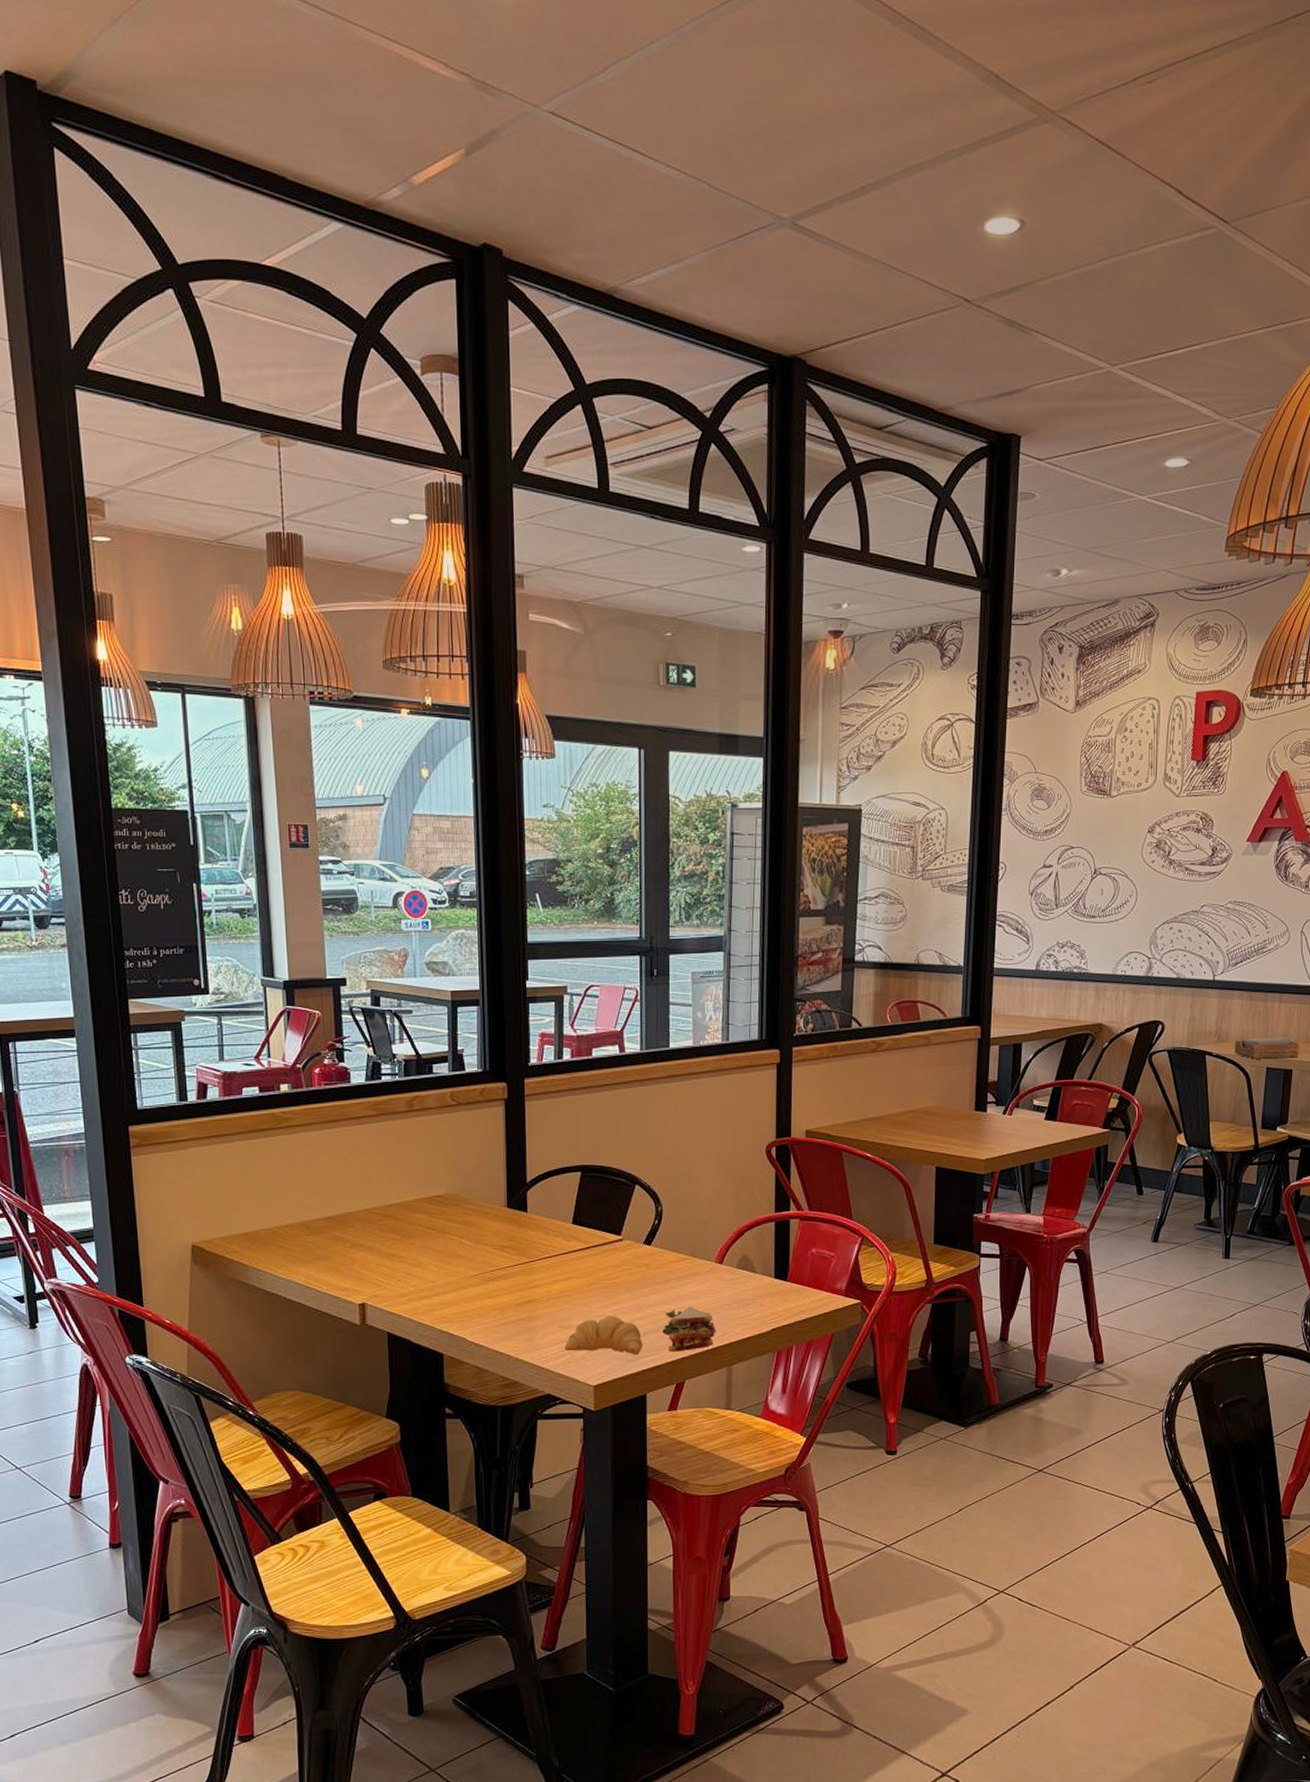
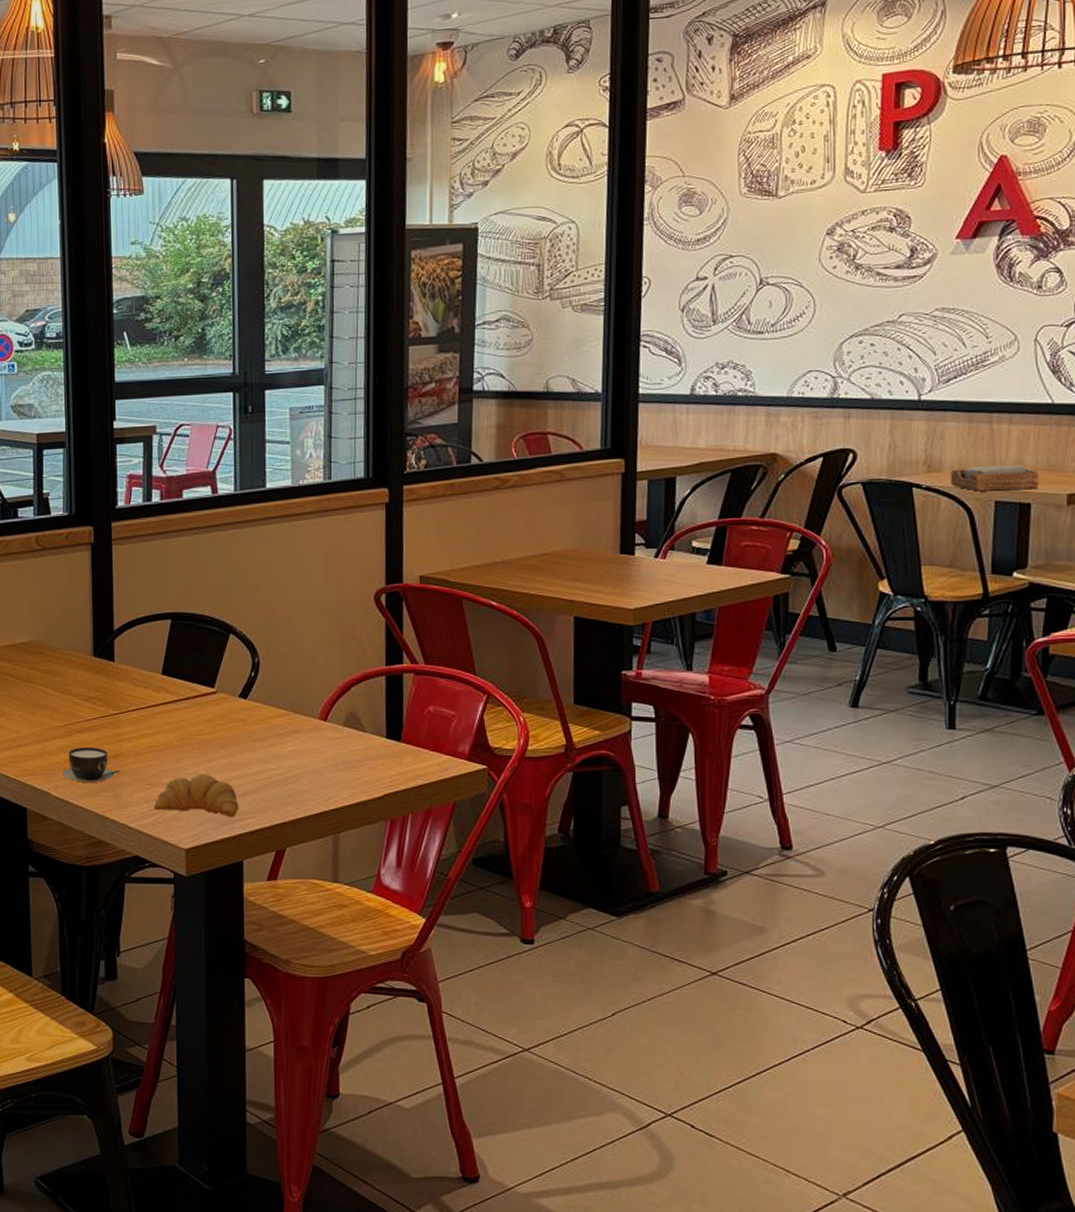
teacup: none [478,1294,533,1327] -> present [62,748,121,782]
sandwich: present [662,1307,716,1352] -> none [260,767,320,816]

